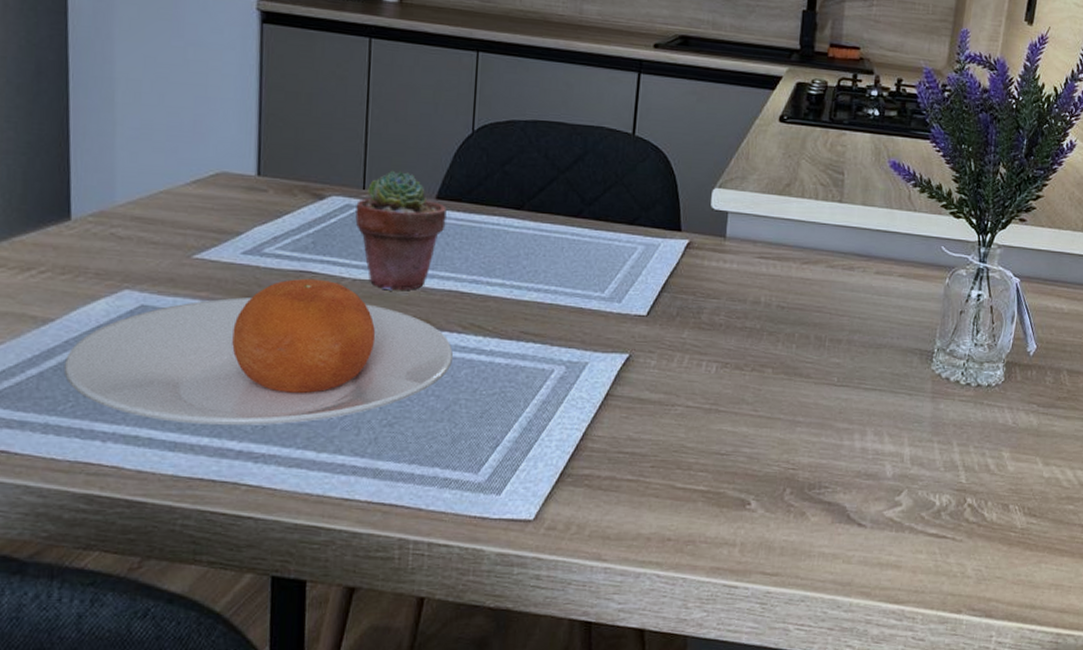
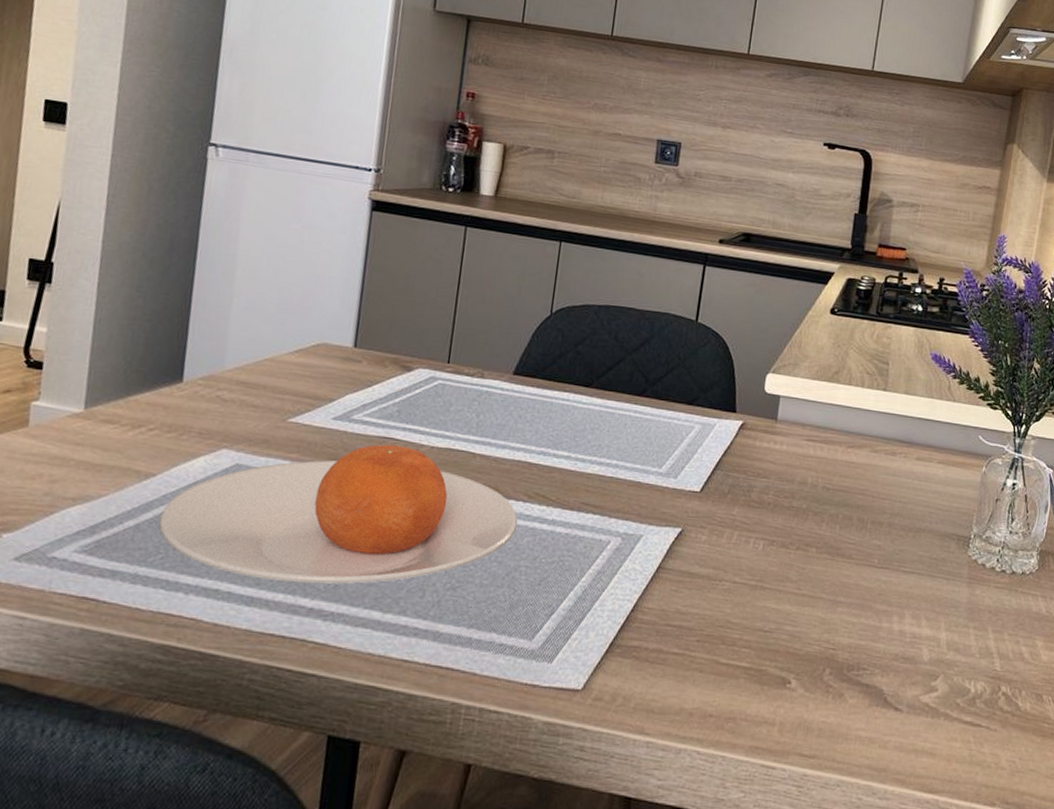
potted succulent: present [355,170,447,291] -> none [438,346,522,459]

